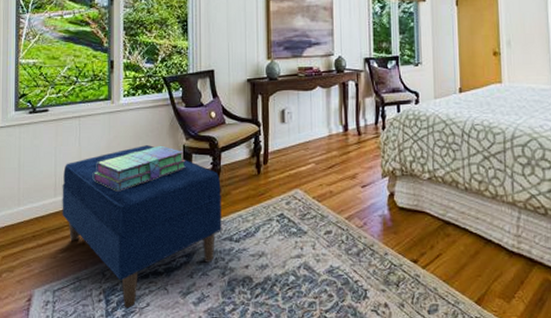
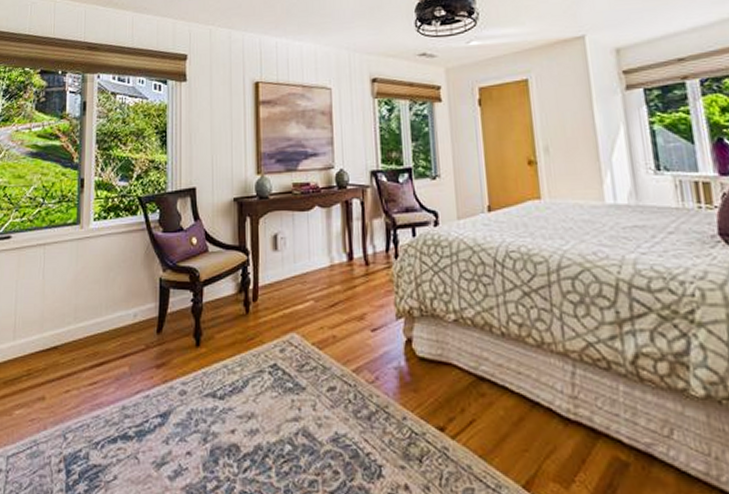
bench: present [62,145,222,309] -> none [20,278,203,482]
stack of books: present [93,145,186,192] -> none [57,278,163,334]

